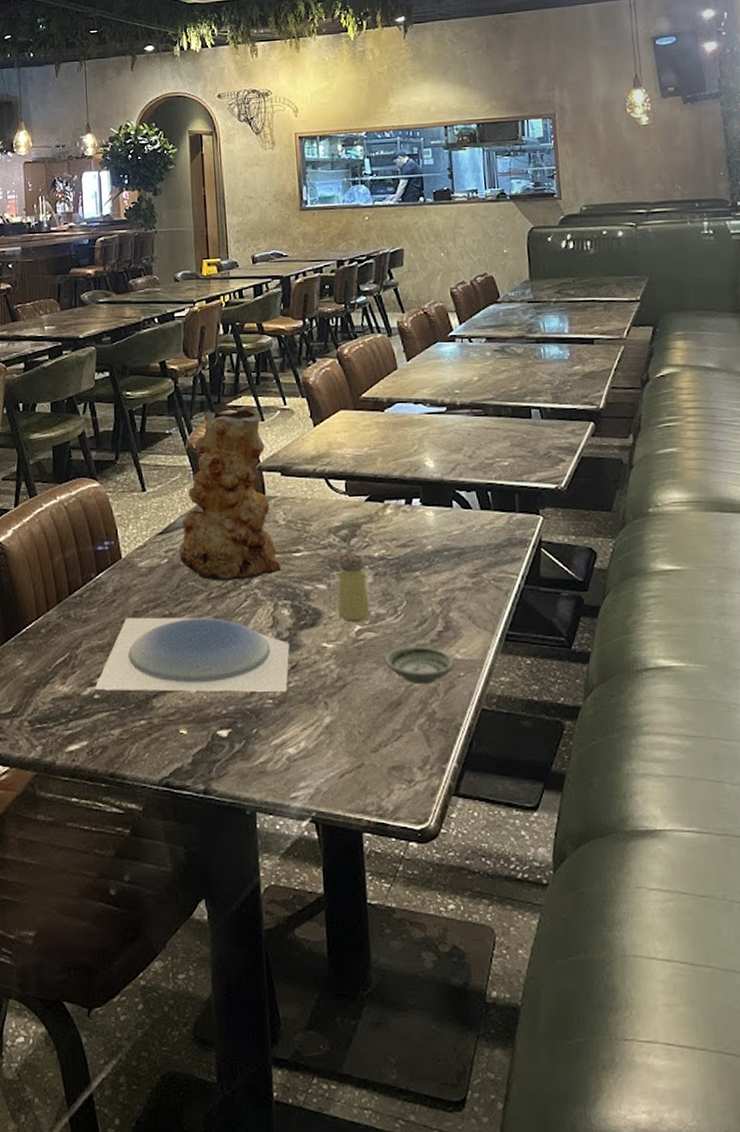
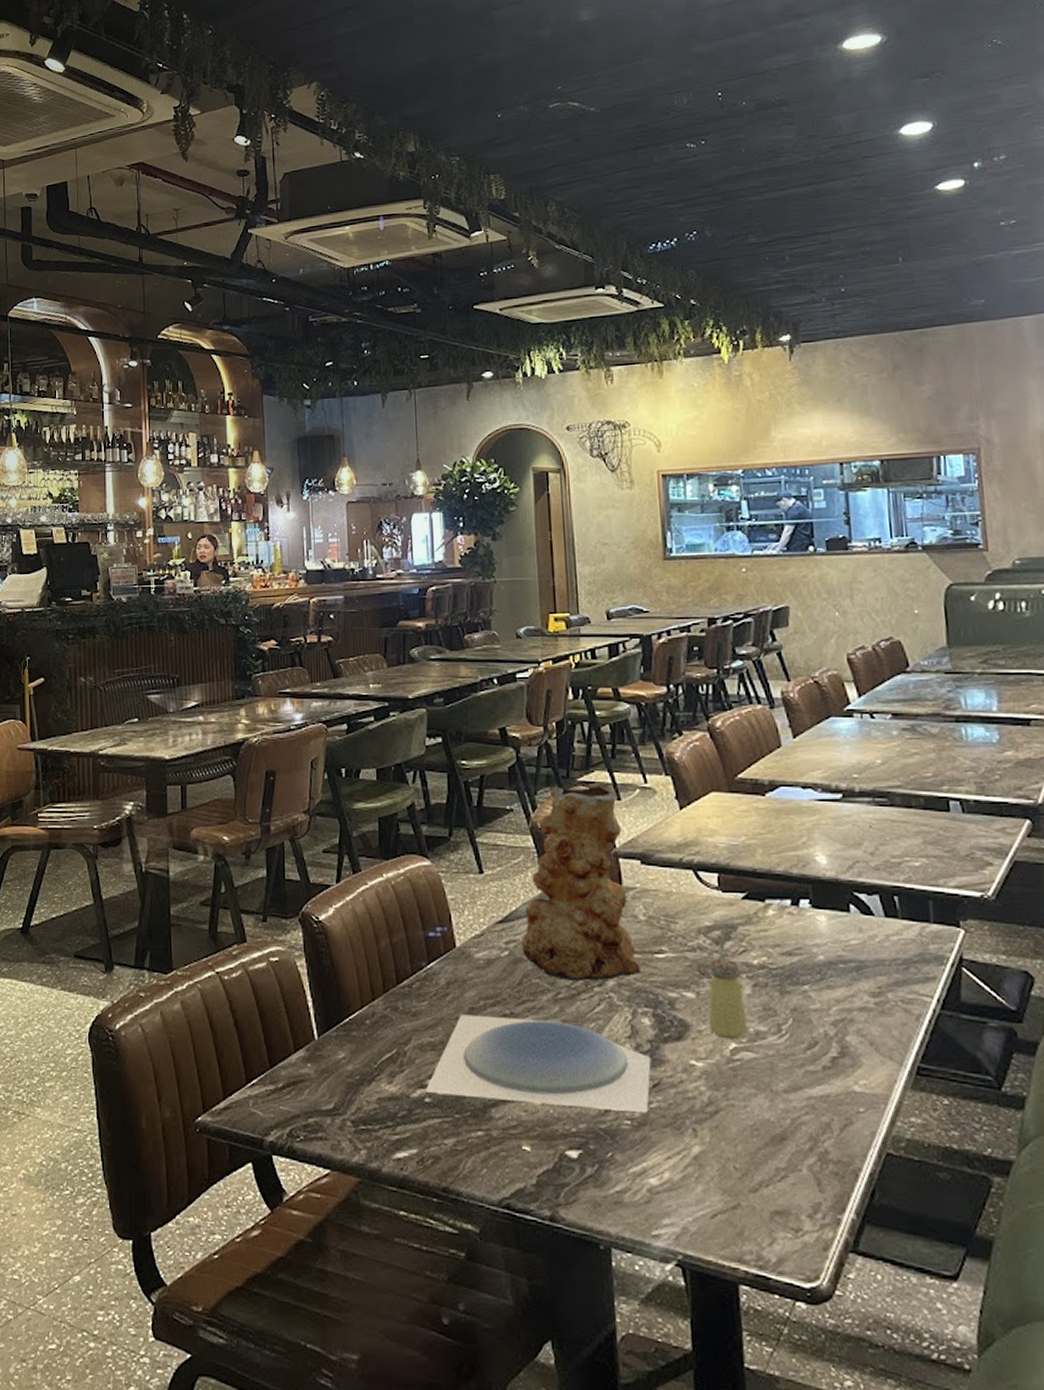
saucer: present [384,646,455,685] -> none [765,1071,853,1119]

